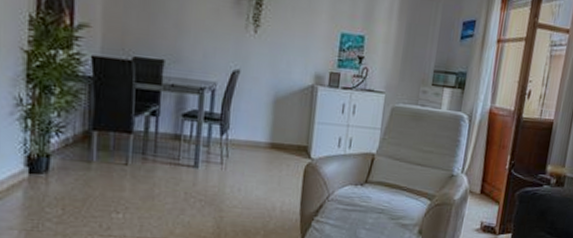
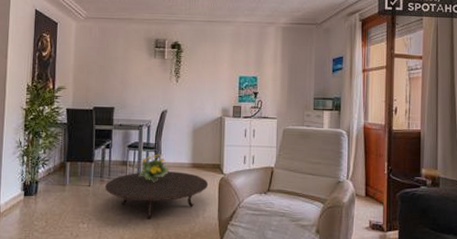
table: none [148,150,291,211] -> present [104,171,209,220]
flowering plant: none [197,127,240,165] -> present [139,154,170,183]

